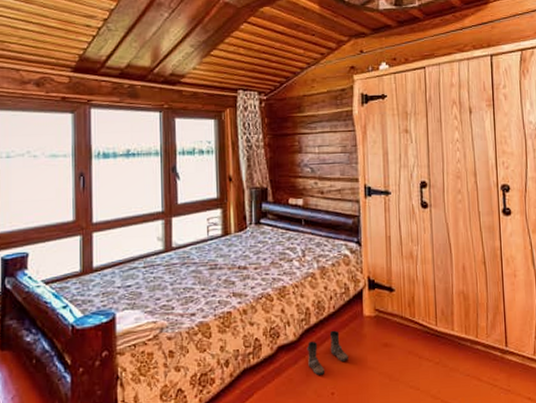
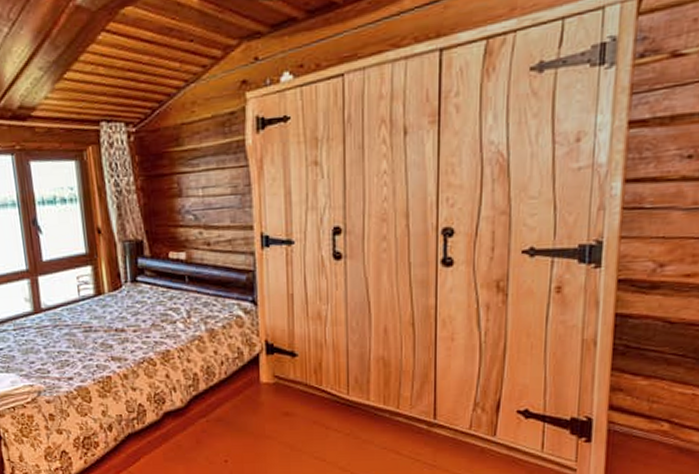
boots: present [306,330,348,375] -> none [195,397,243,442]

